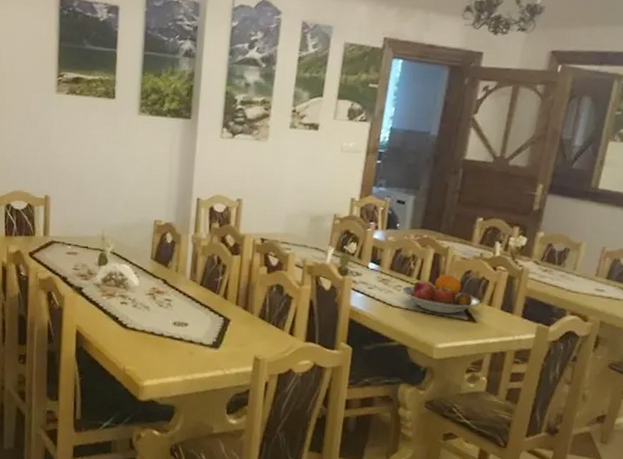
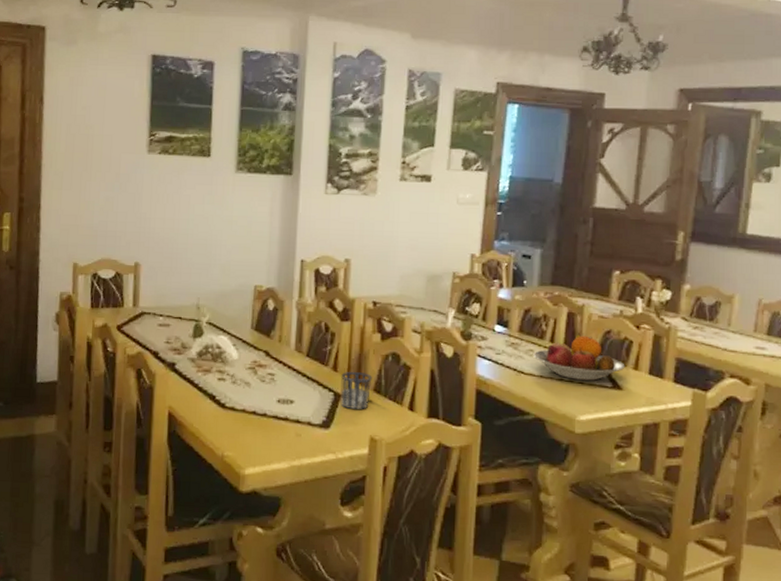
cup: none [229,299,258,334] -> present [340,371,372,410]

